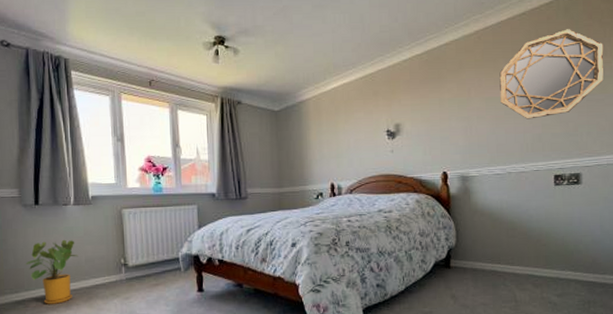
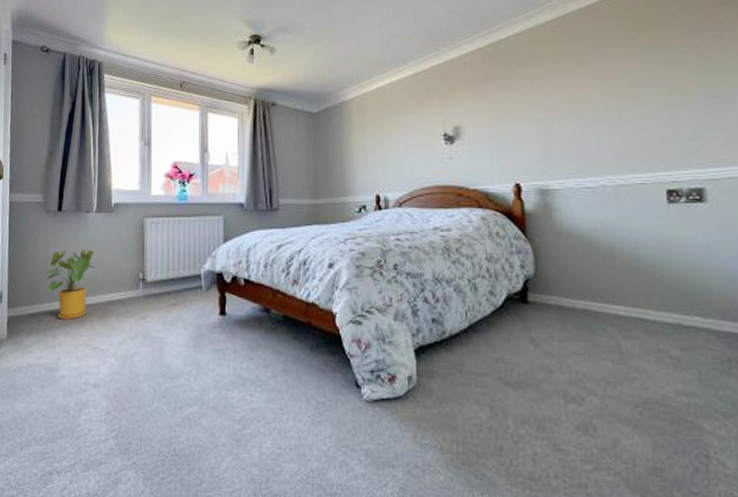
home mirror: present [499,29,604,119] -> none [585,12,729,121]

